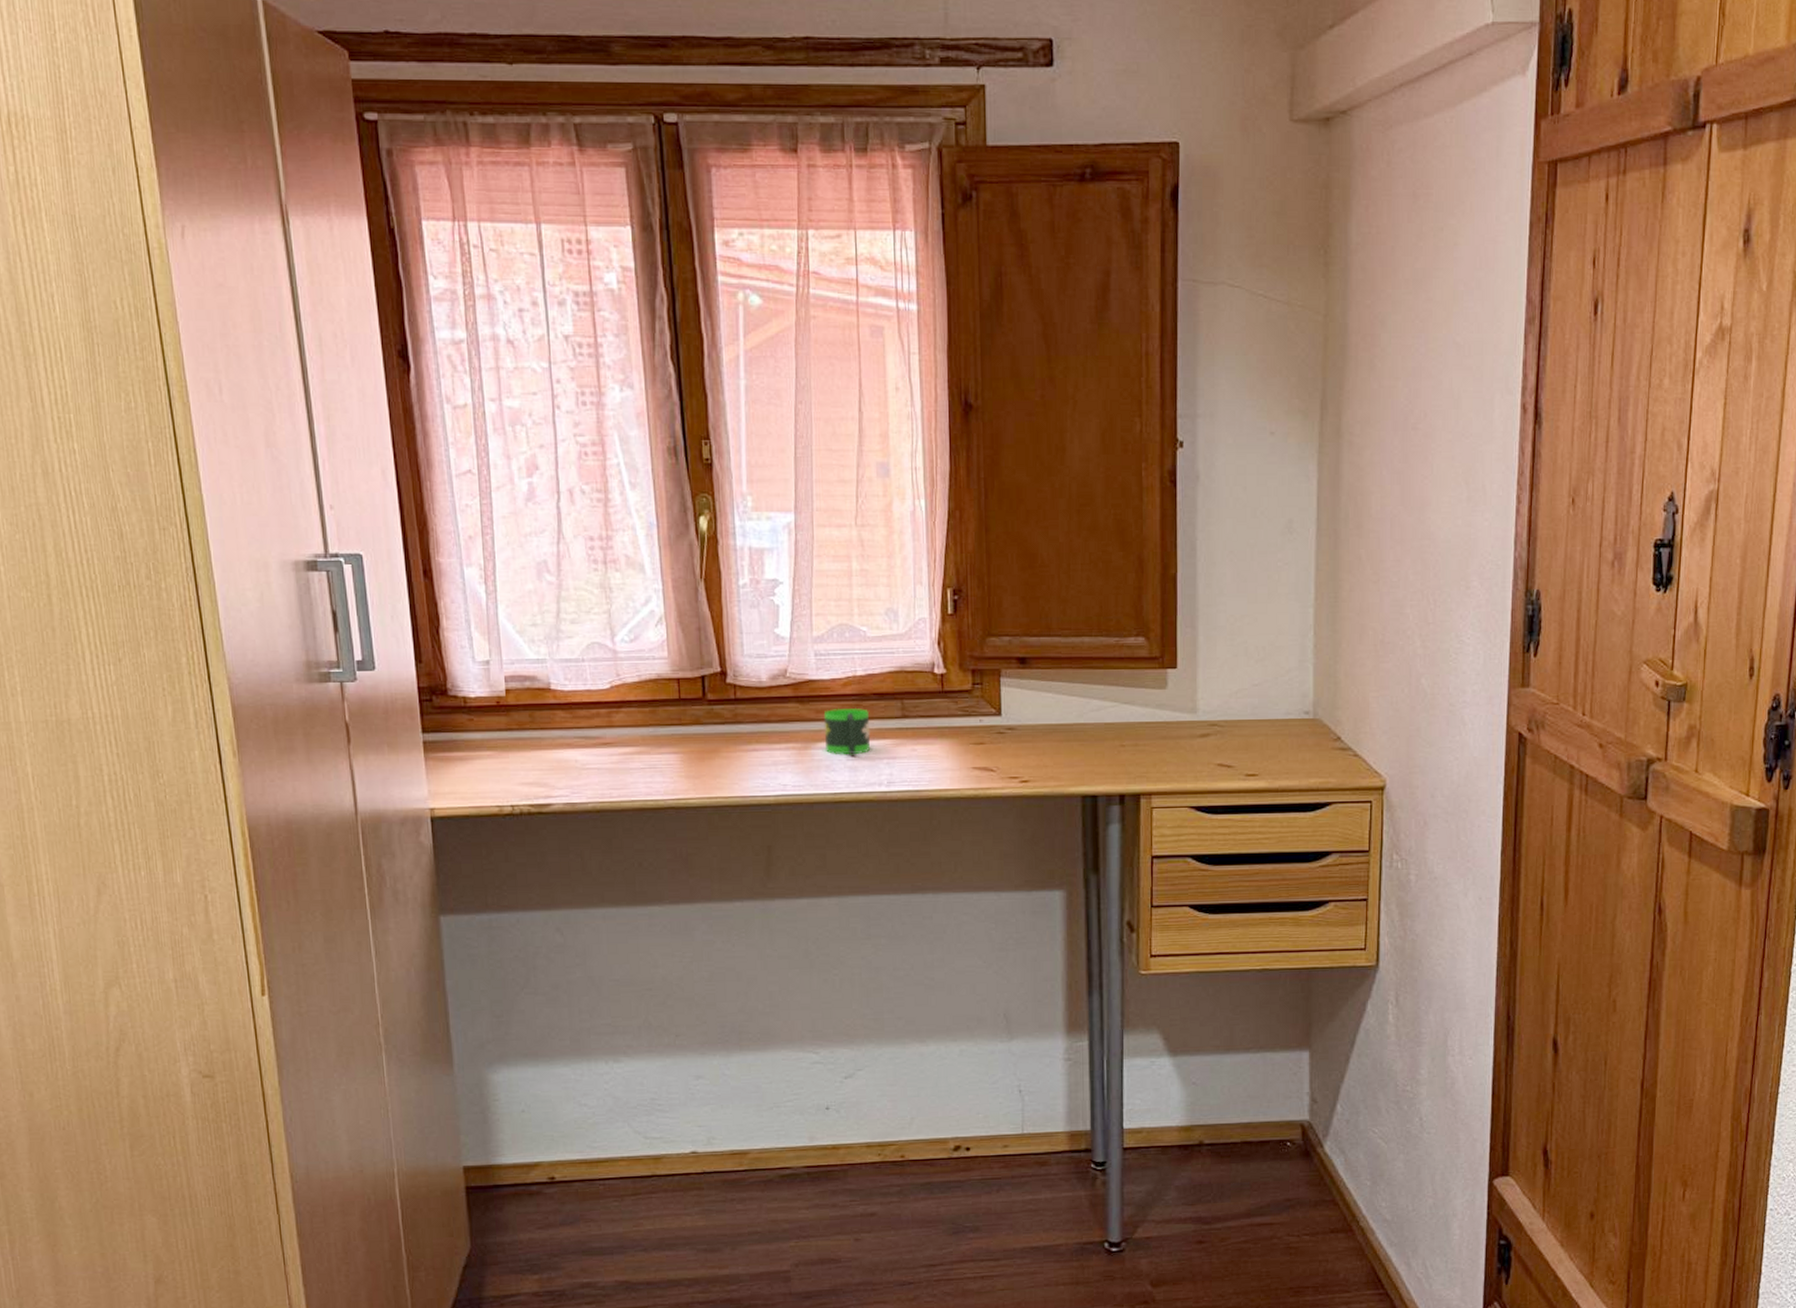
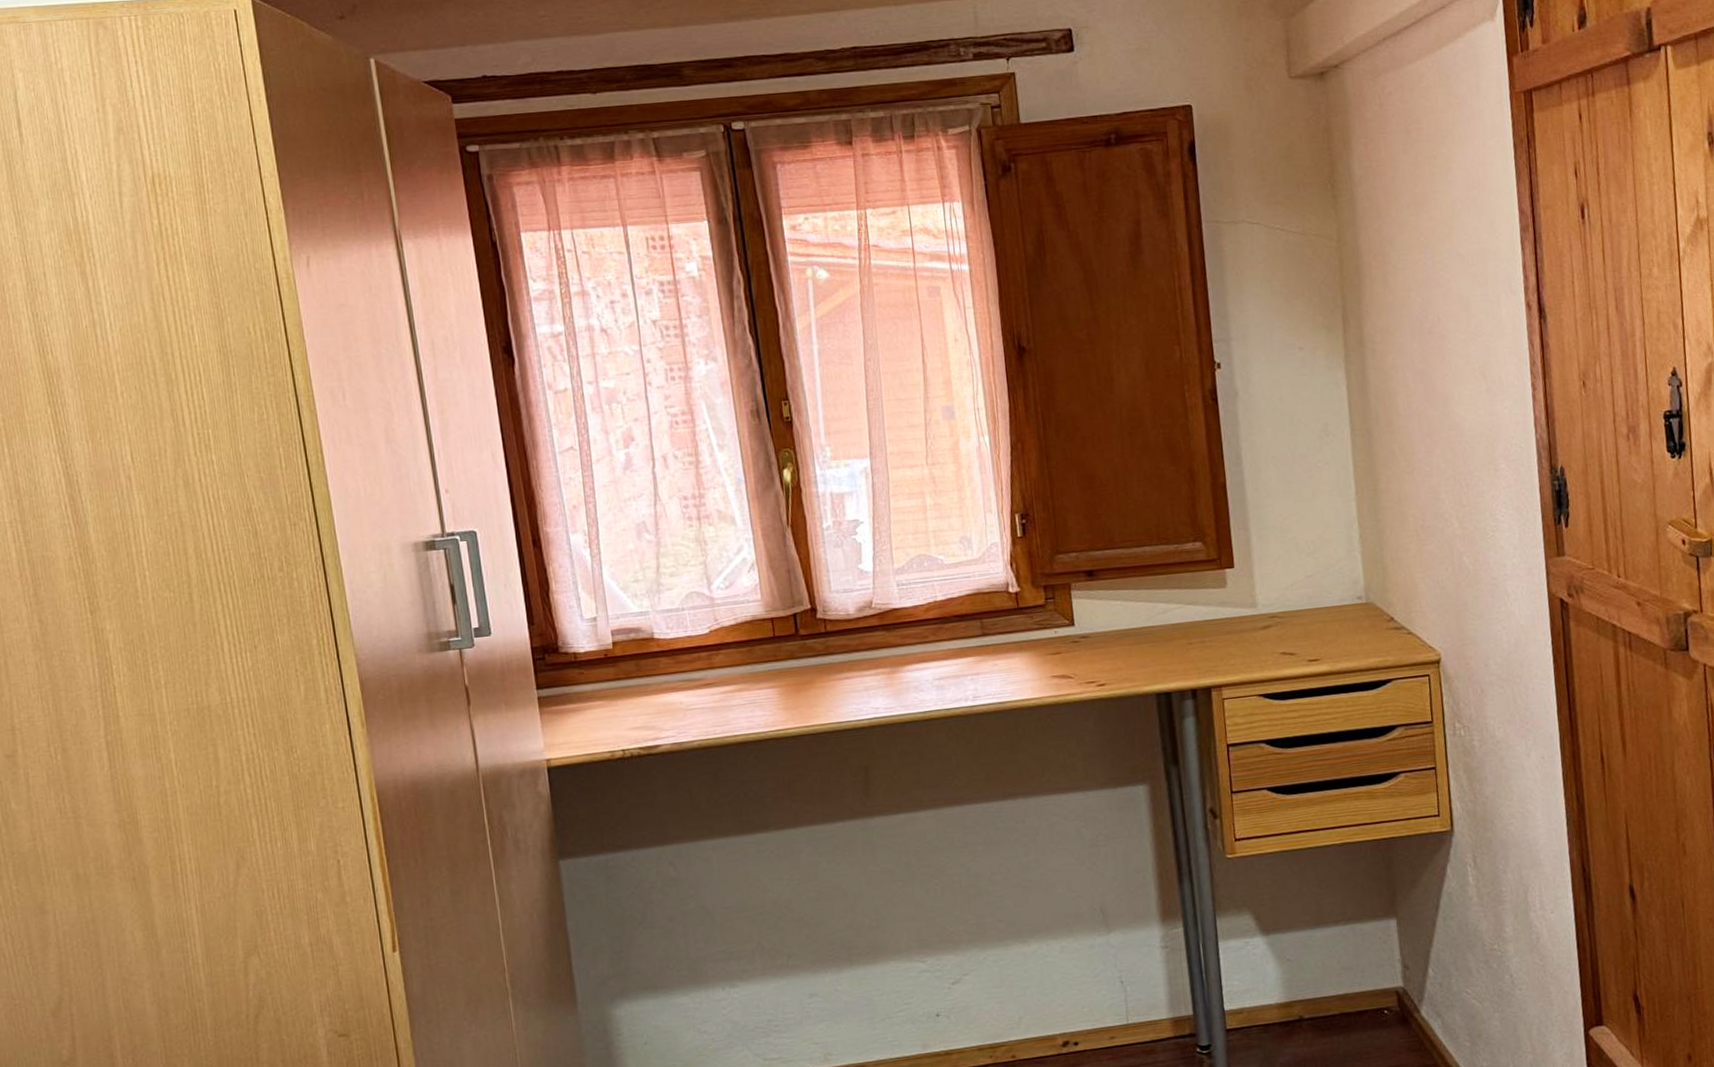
mug: present [823,707,871,755] -> none [909,630,955,676]

